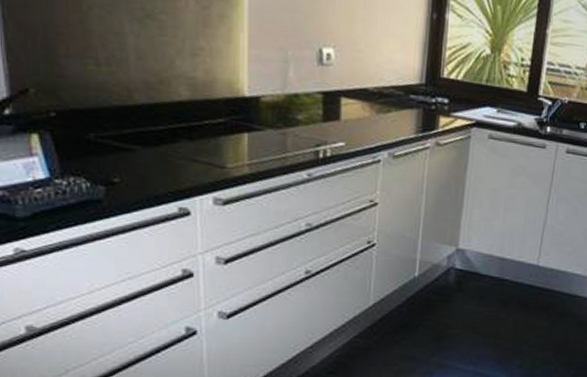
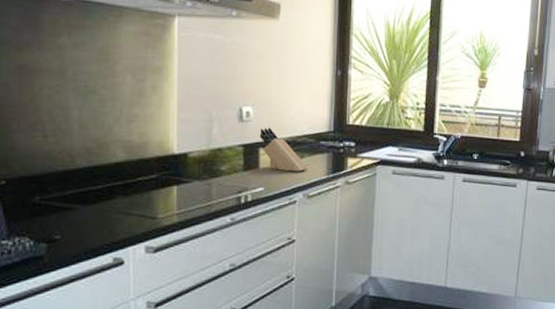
knife block: none [341,73,395,128] -> present [259,127,308,172]

